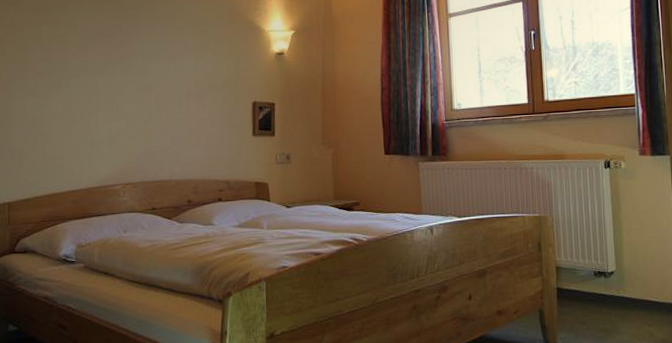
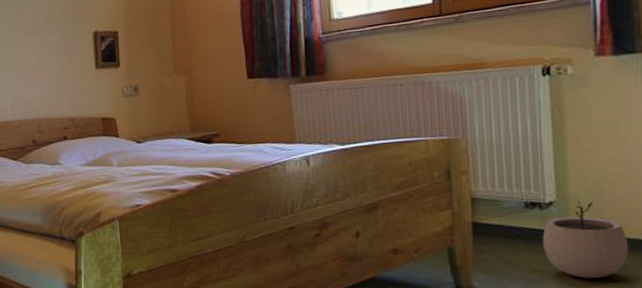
plant pot: none [606,269,666,336] -> present [542,199,629,278]

